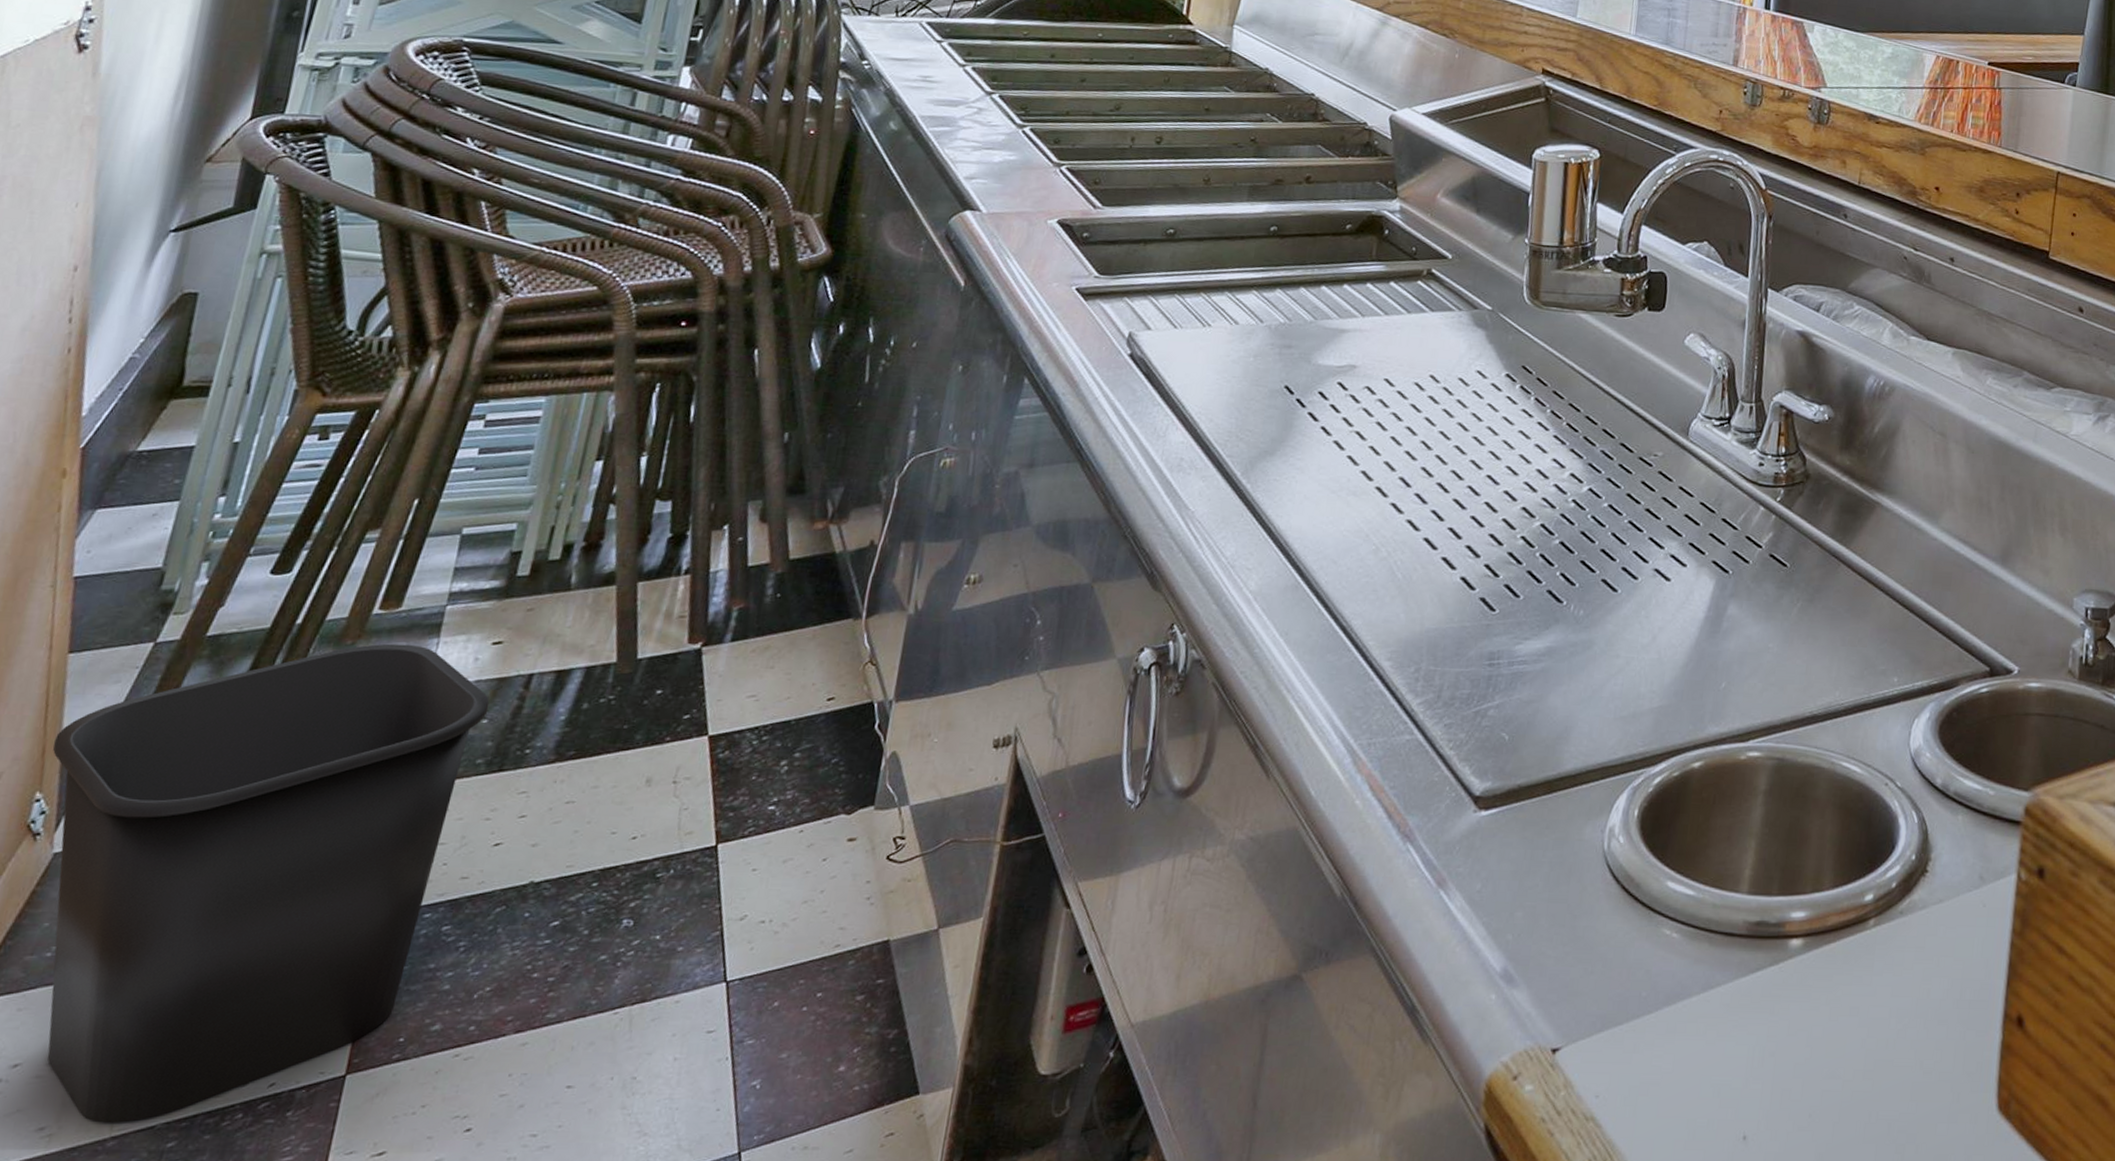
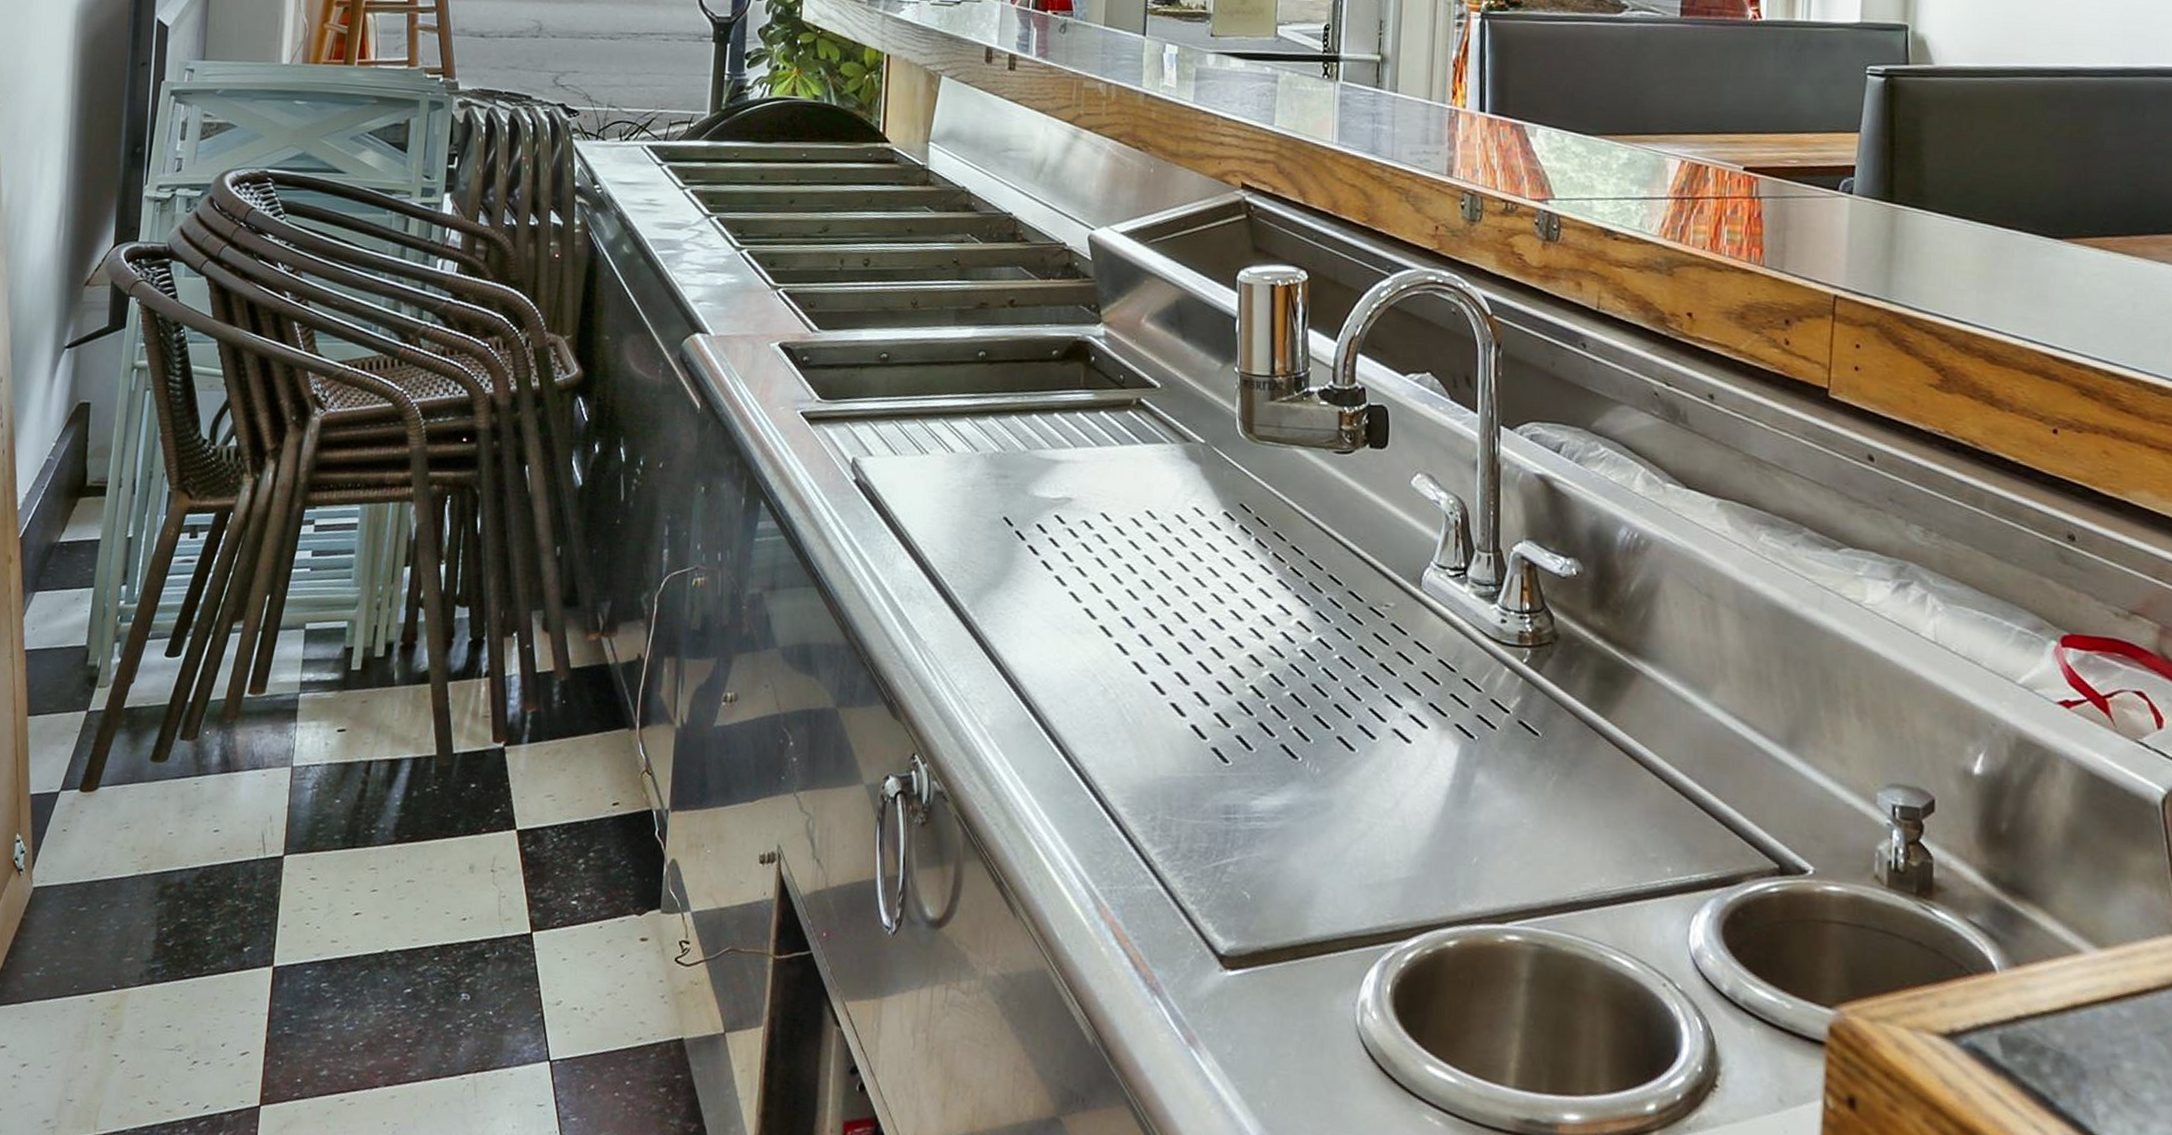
waste bin: present [47,643,490,1123] -> none [25,724,340,1125]

